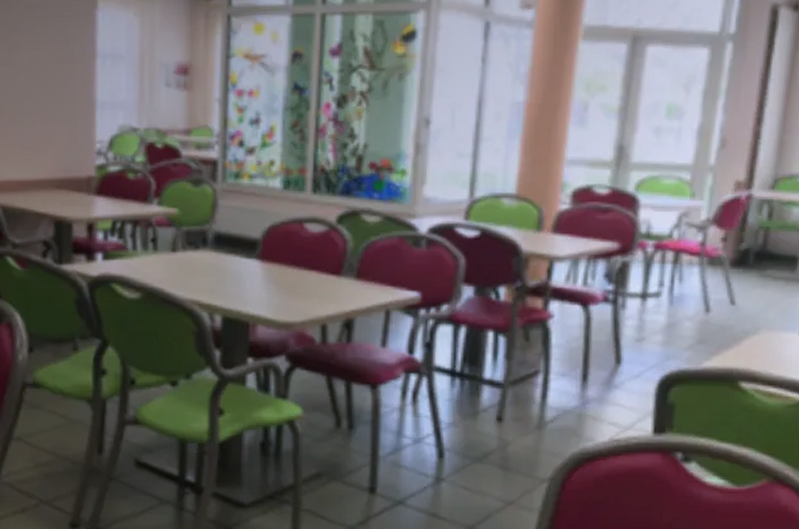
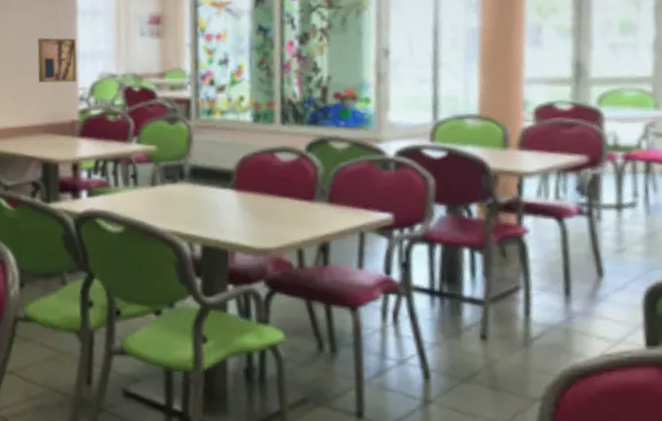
wall art: none [50,82,96,134] -> present [37,37,78,83]

